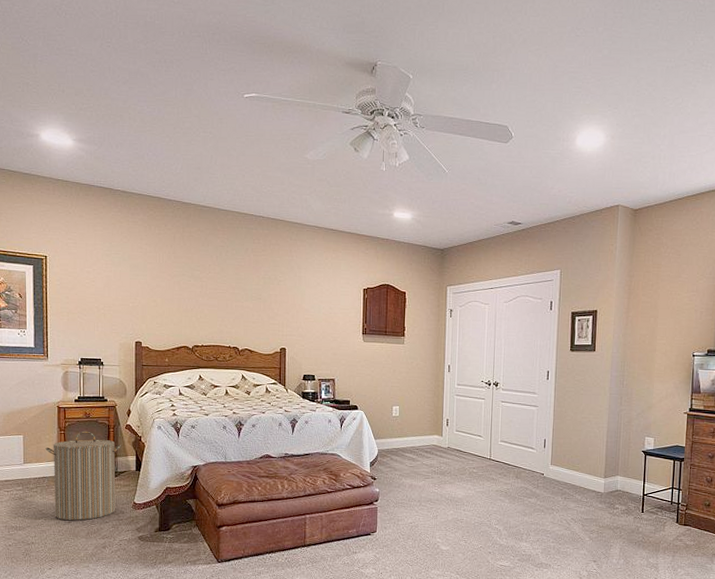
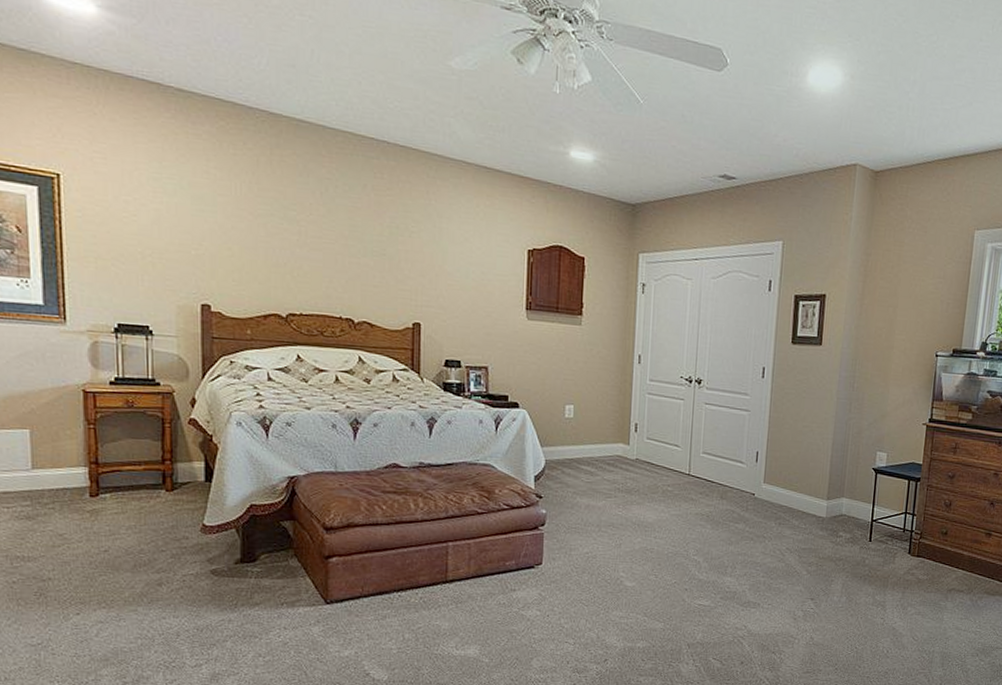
laundry hamper: present [45,431,122,521] -> none [65,425,184,548]

